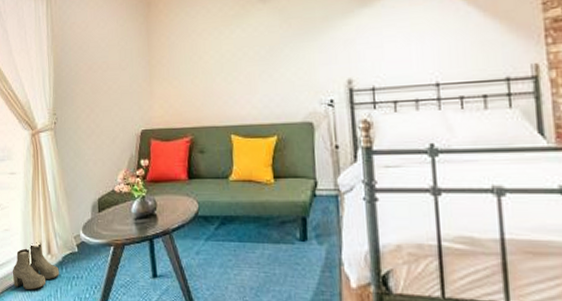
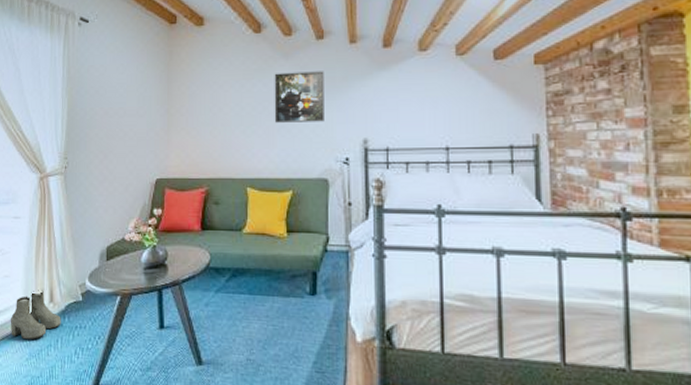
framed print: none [252,12,306,68] -> present [274,71,324,123]

